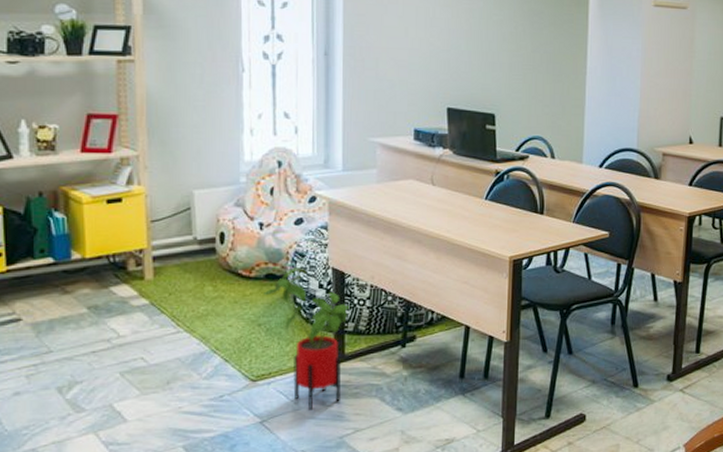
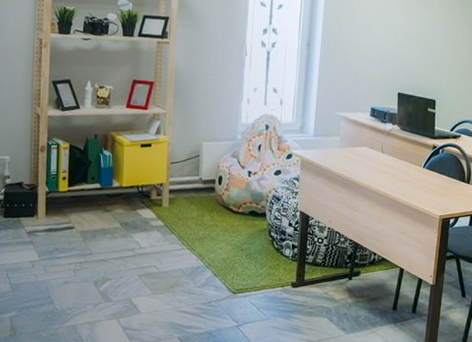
house plant: present [264,266,350,410] -> none [247,207,311,321]

